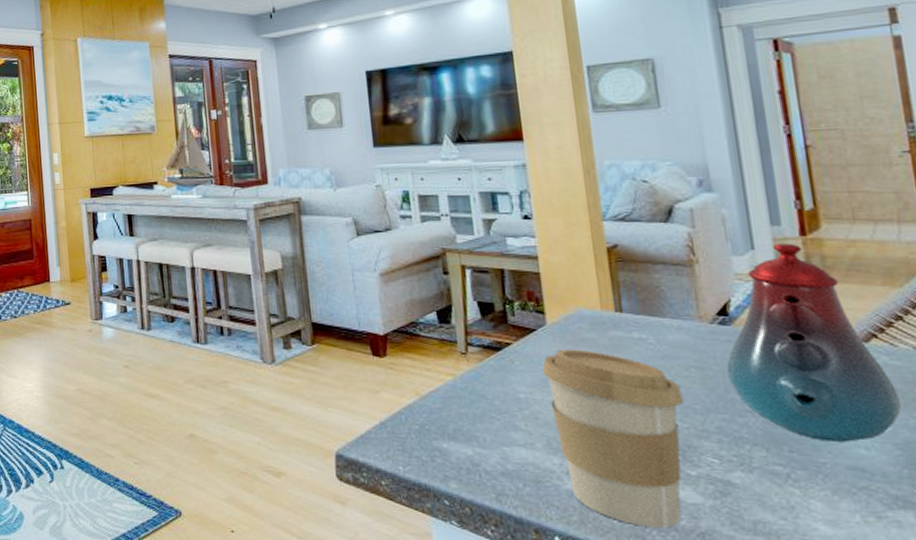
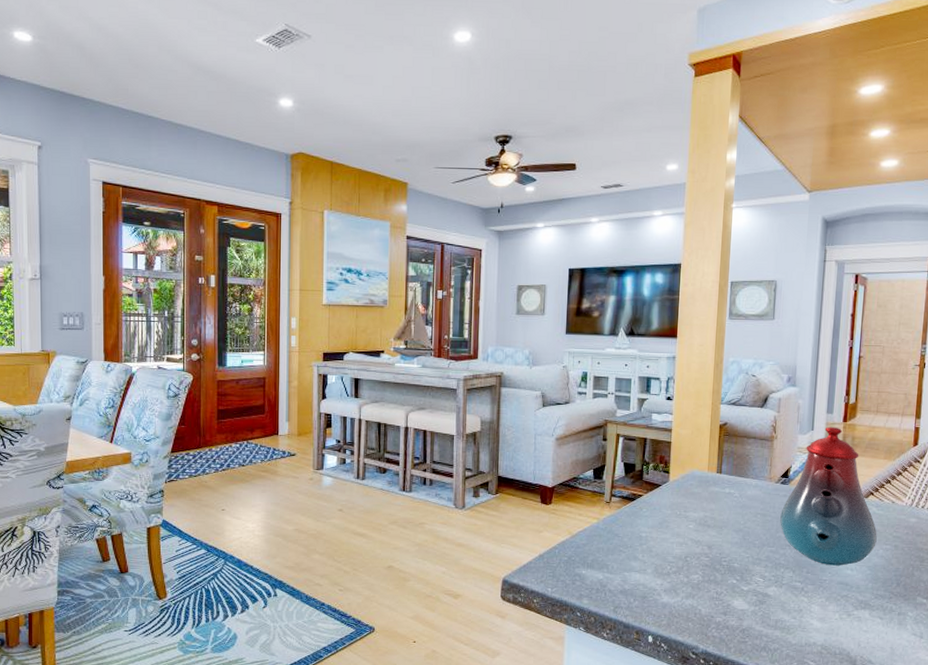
coffee cup: present [541,349,684,528] -> none [660,500,749,627]

